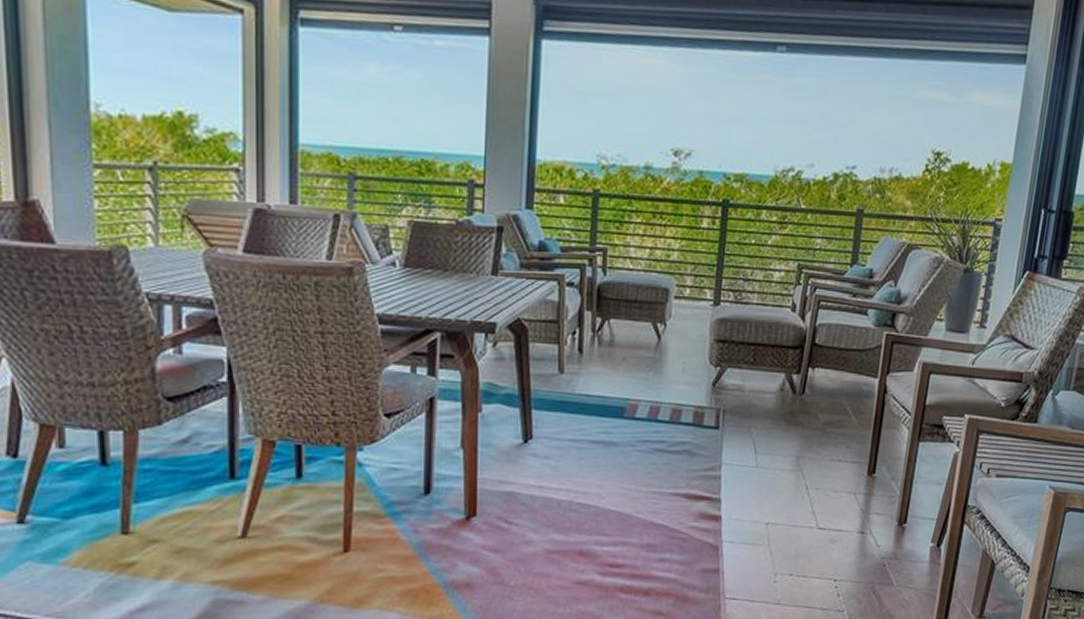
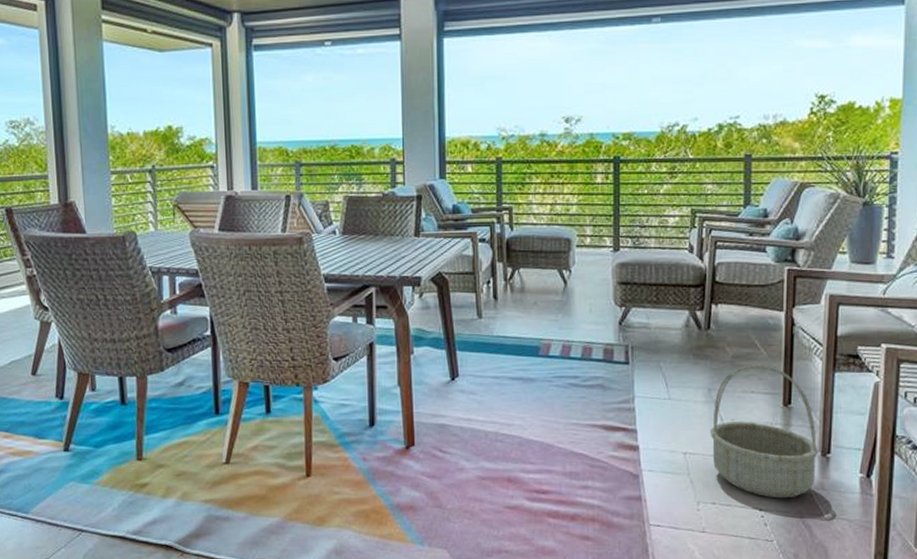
basket: none [794,432,896,569] -> present [710,364,819,499]

